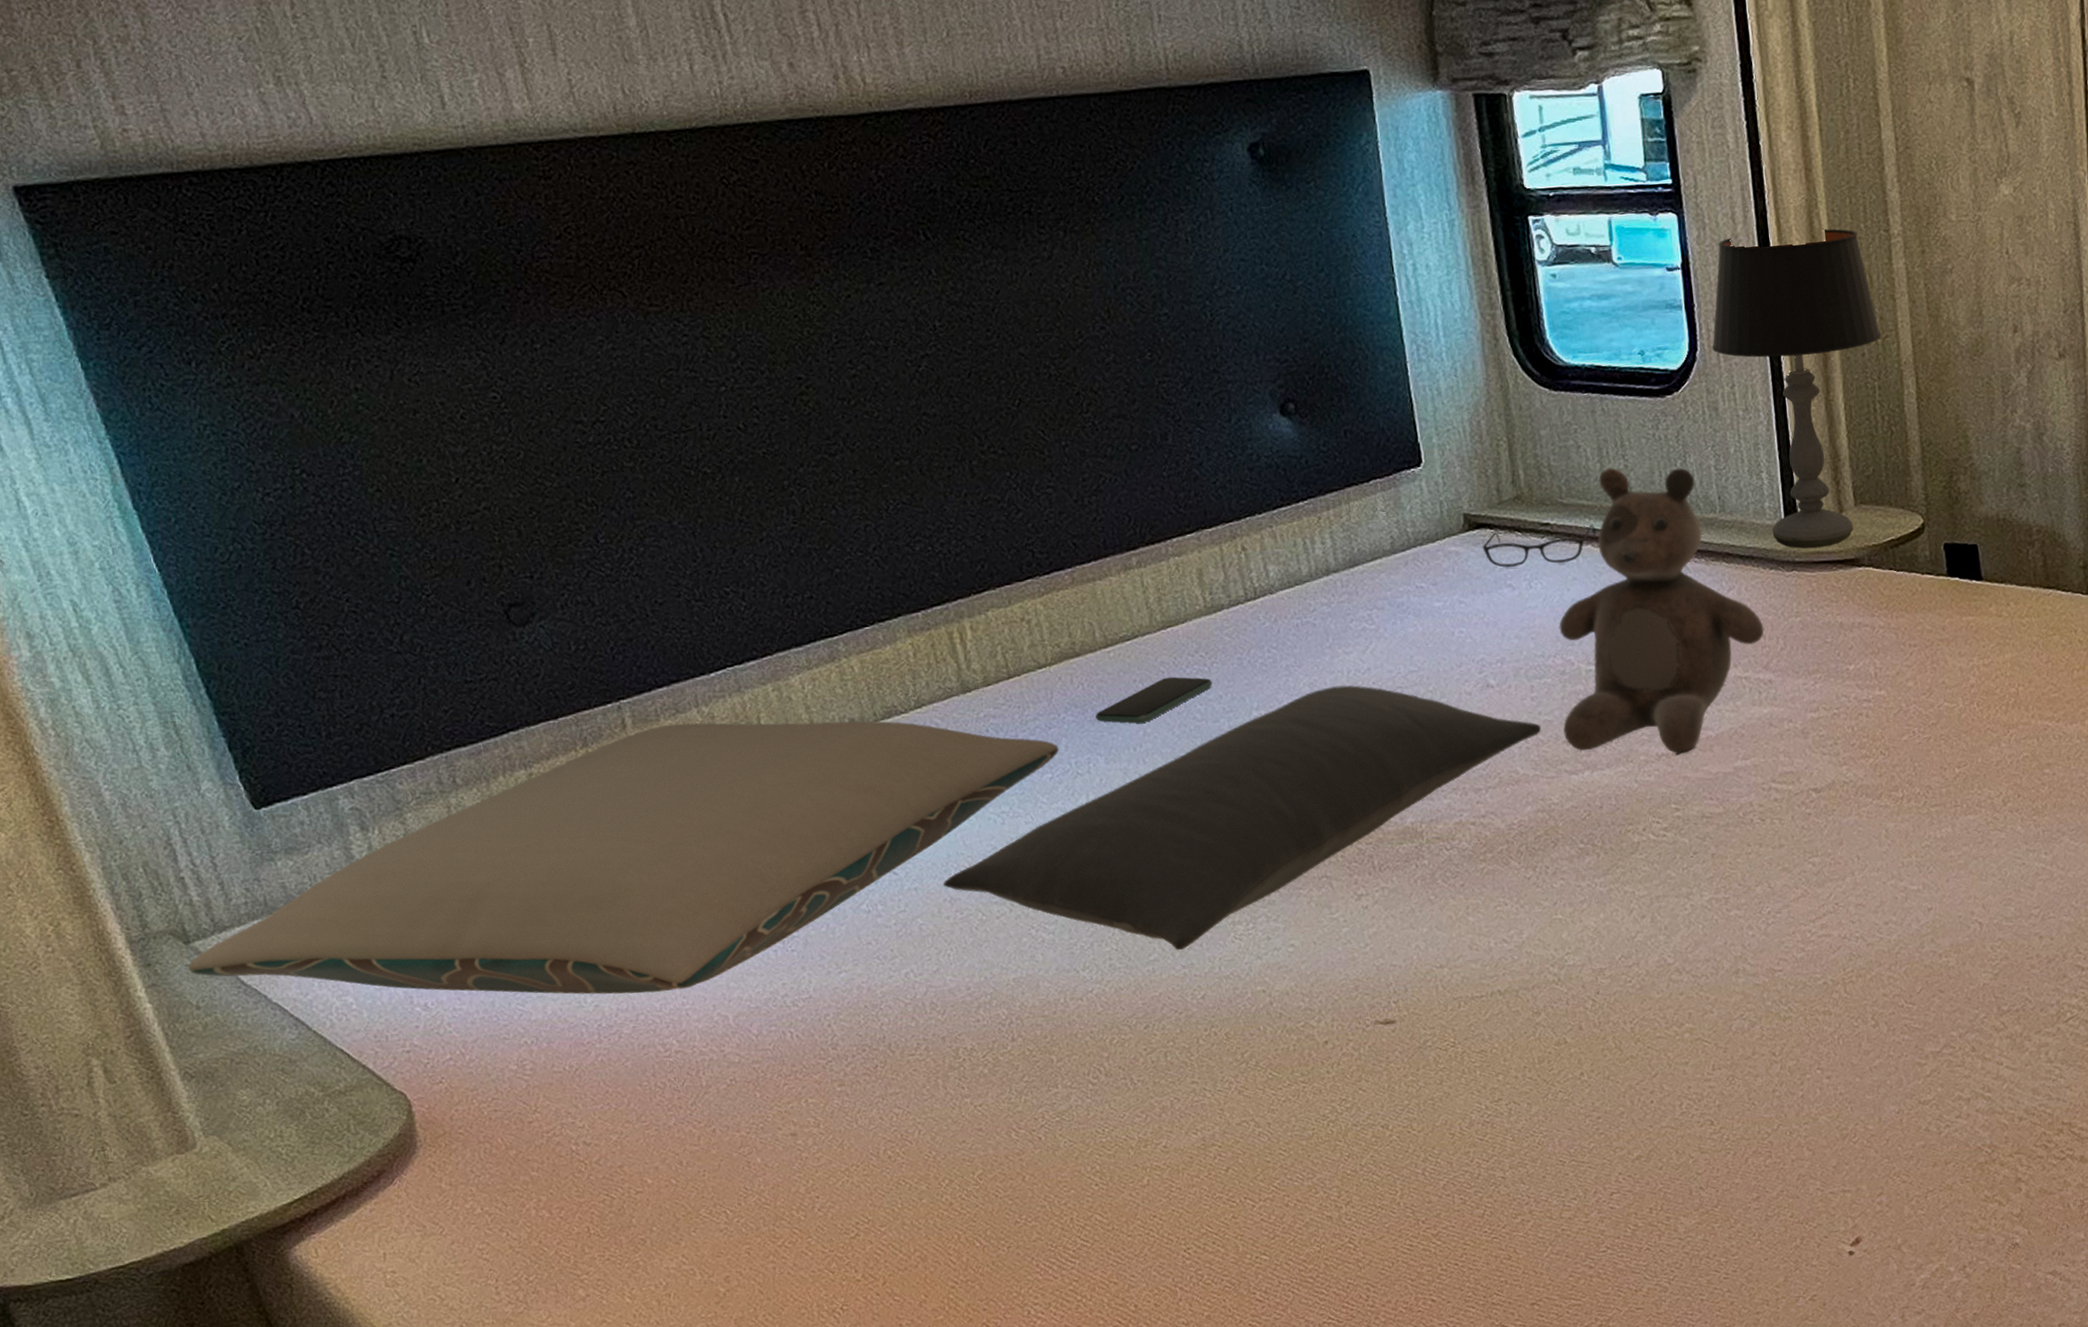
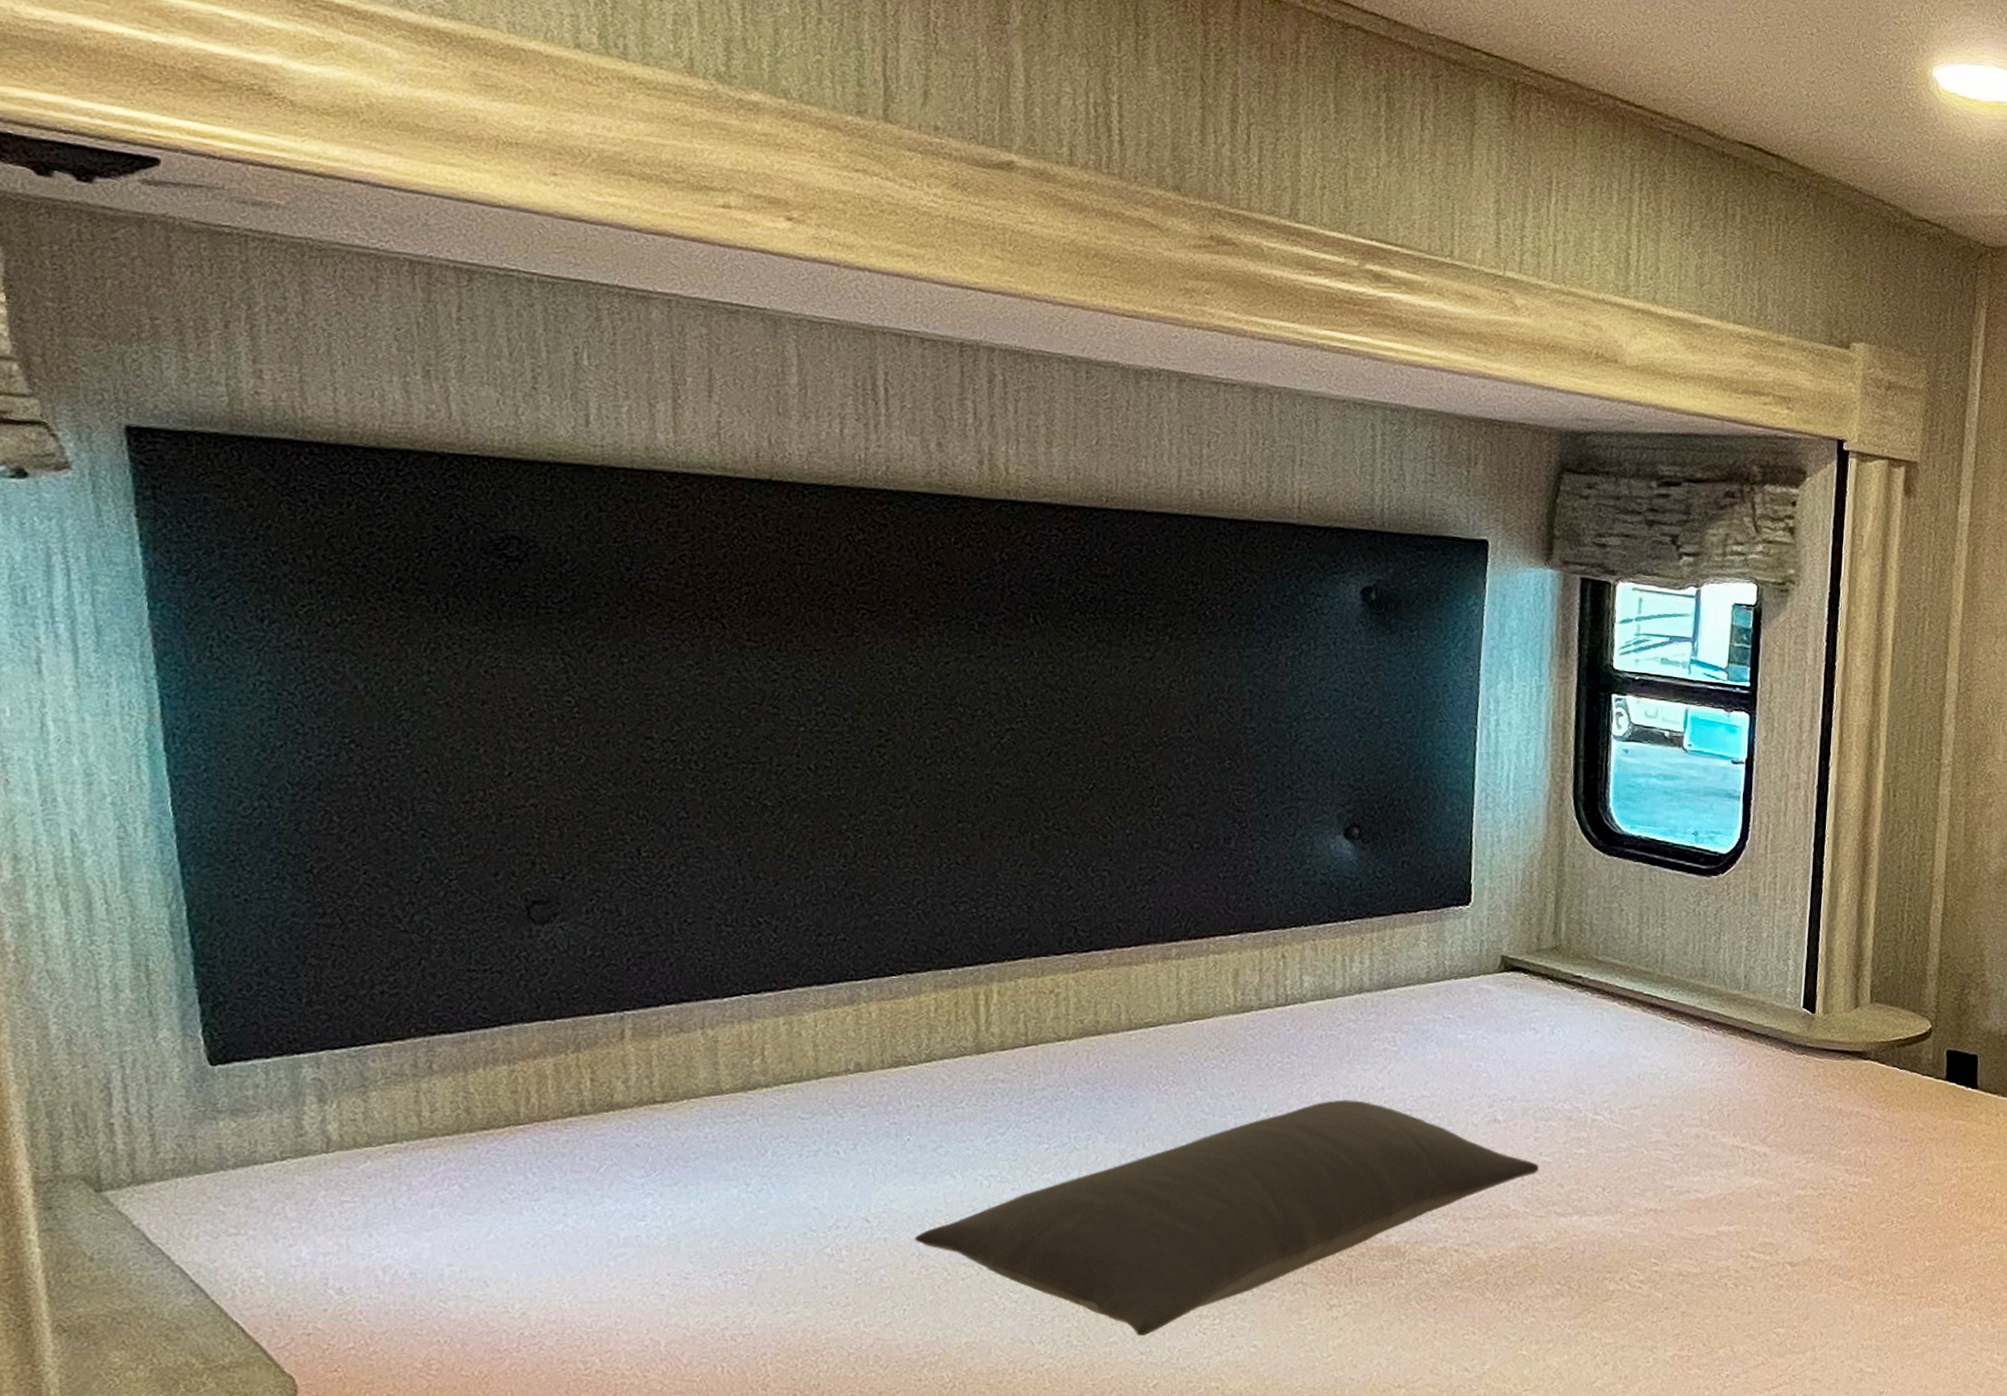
pillow: present [187,721,1060,995] -> none [91,1042,1062,1308]
smartphone: present [1095,676,1212,724] -> none [1103,1067,1227,1108]
eyeglasses: present [1482,524,1596,568] -> none [1513,977,1624,1016]
stuffed animal: present [1559,467,1765,754] -> none [1559,934,1768,1212]
table lamp: present [1712,228,1882,549] -> none [1761,743,1919,1037]

